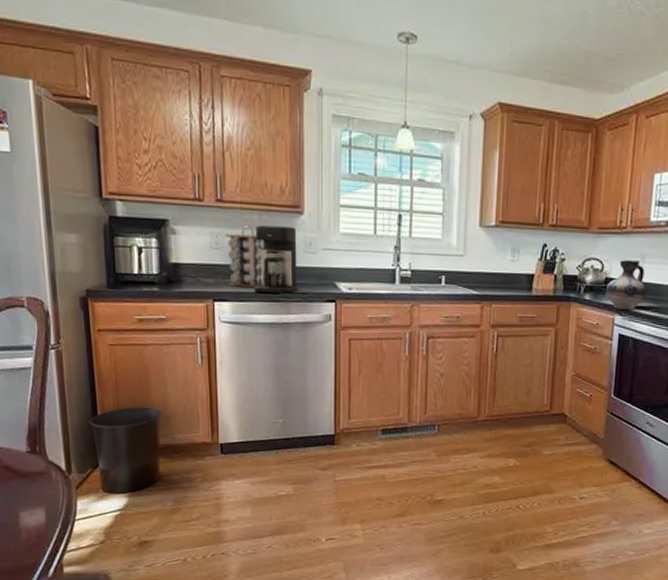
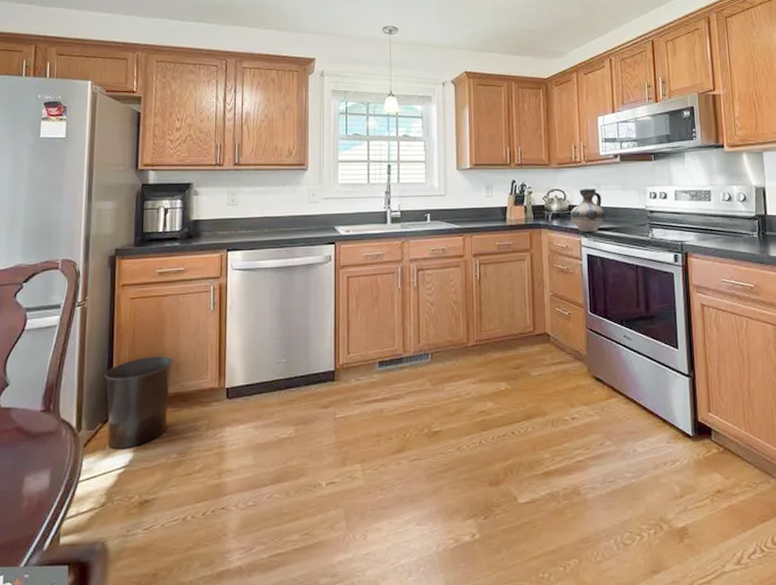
spice rack: present [225,226,264,289] -> none [240,184,273,238]
coffee maker: present [254,225,297,295] -> none [264,182,302,241]

